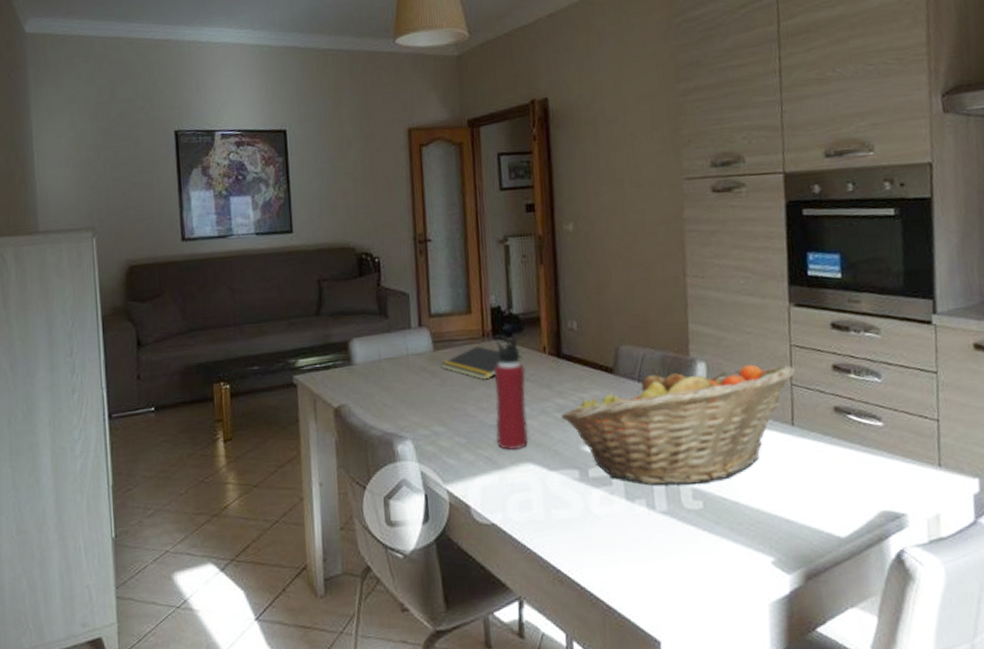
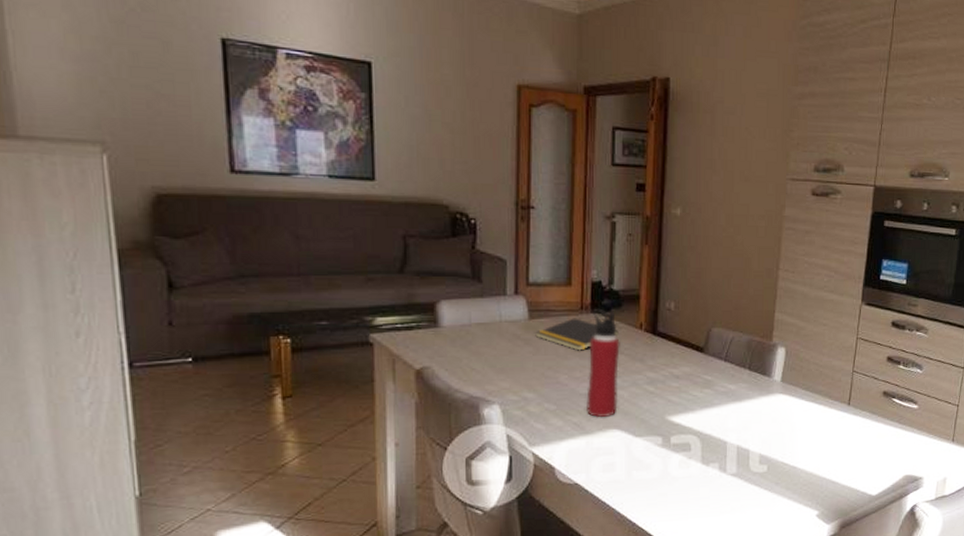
fruit basket: present [561,364,795,485] -> none [651,349,857,452]

